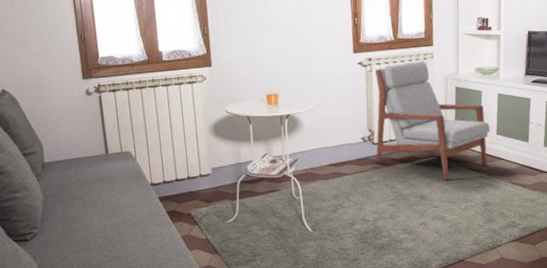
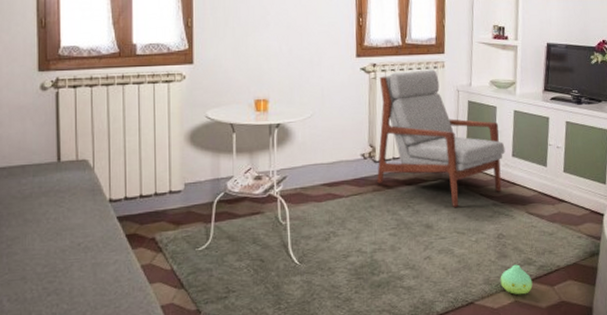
plush toy: none [487,227,517,253] -> present [500,264,533,295]

